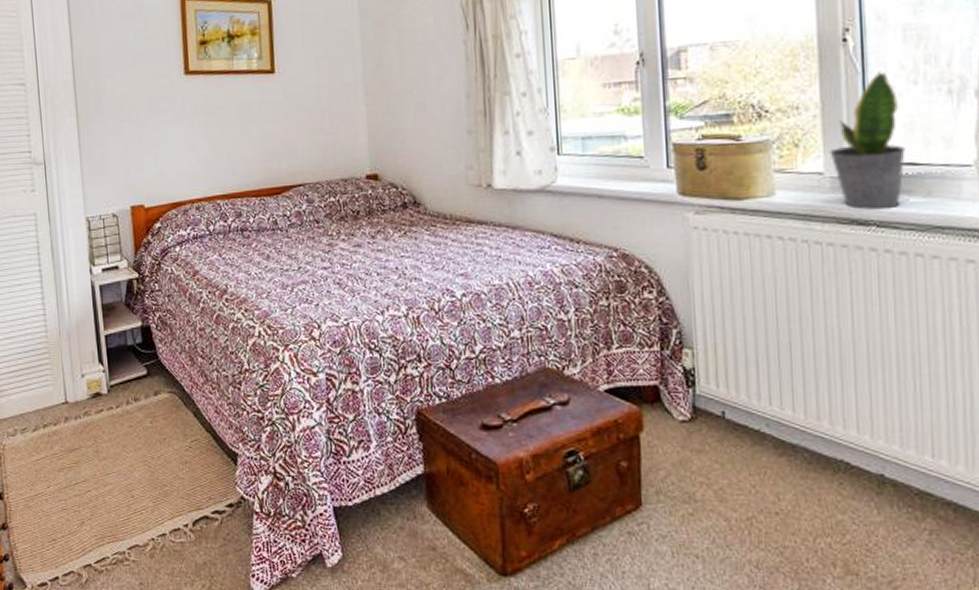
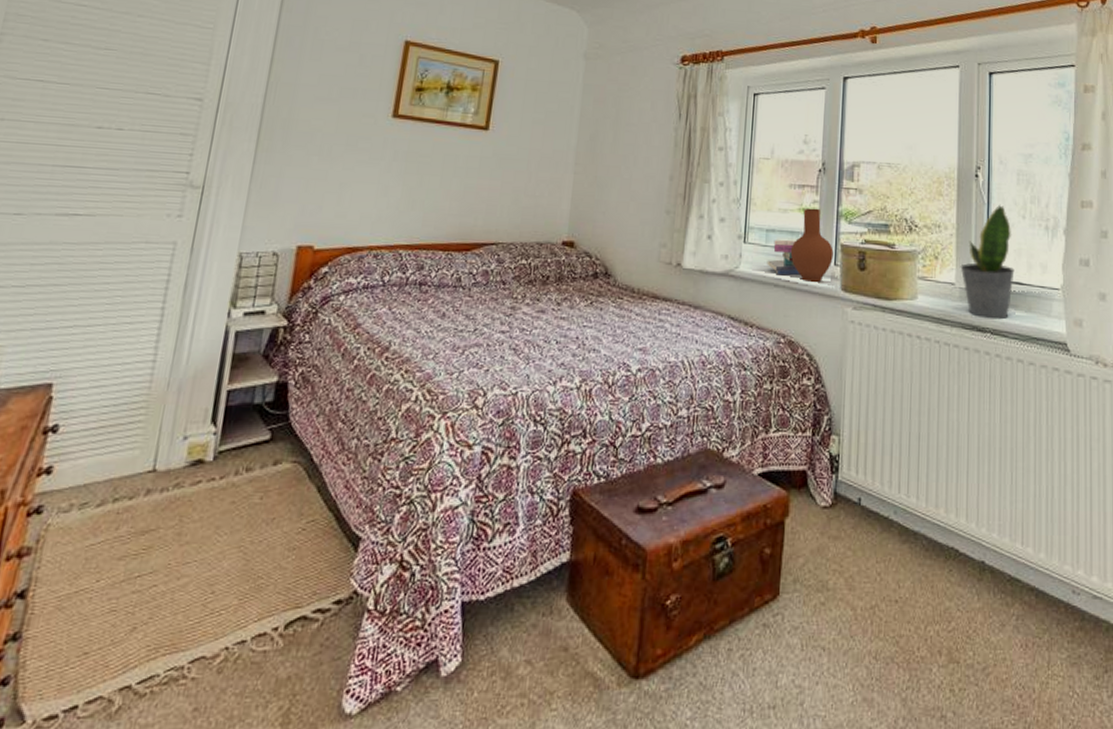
books: none [587,145,627,186] -> present [767,239,800,276]
vase: none [612,106,665,190] -> present [790,208,834,283]

